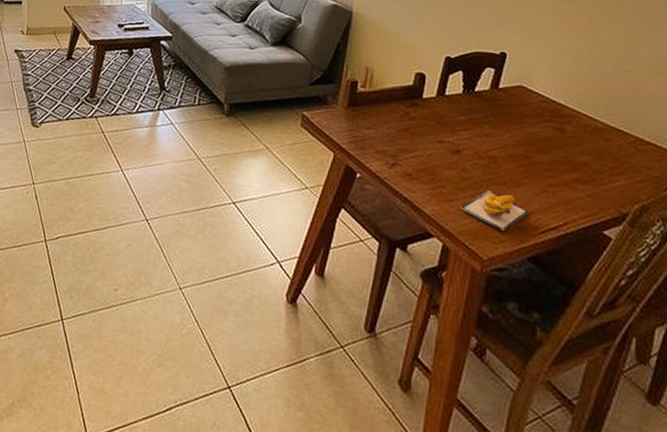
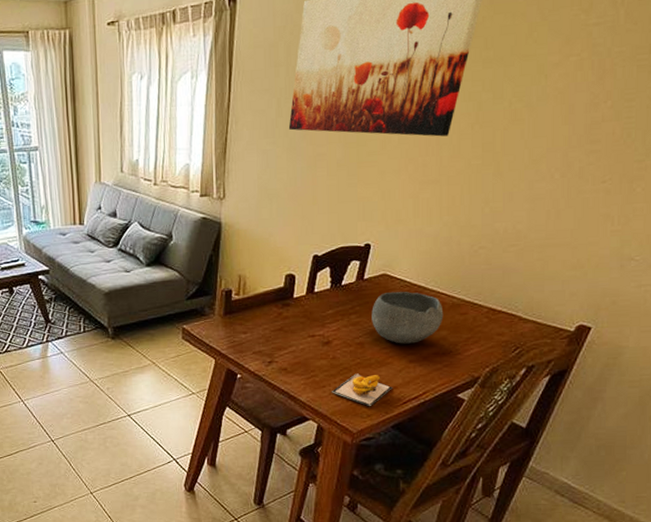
bowl: none [506,105,586,166] -> present [371,291,444,344]

